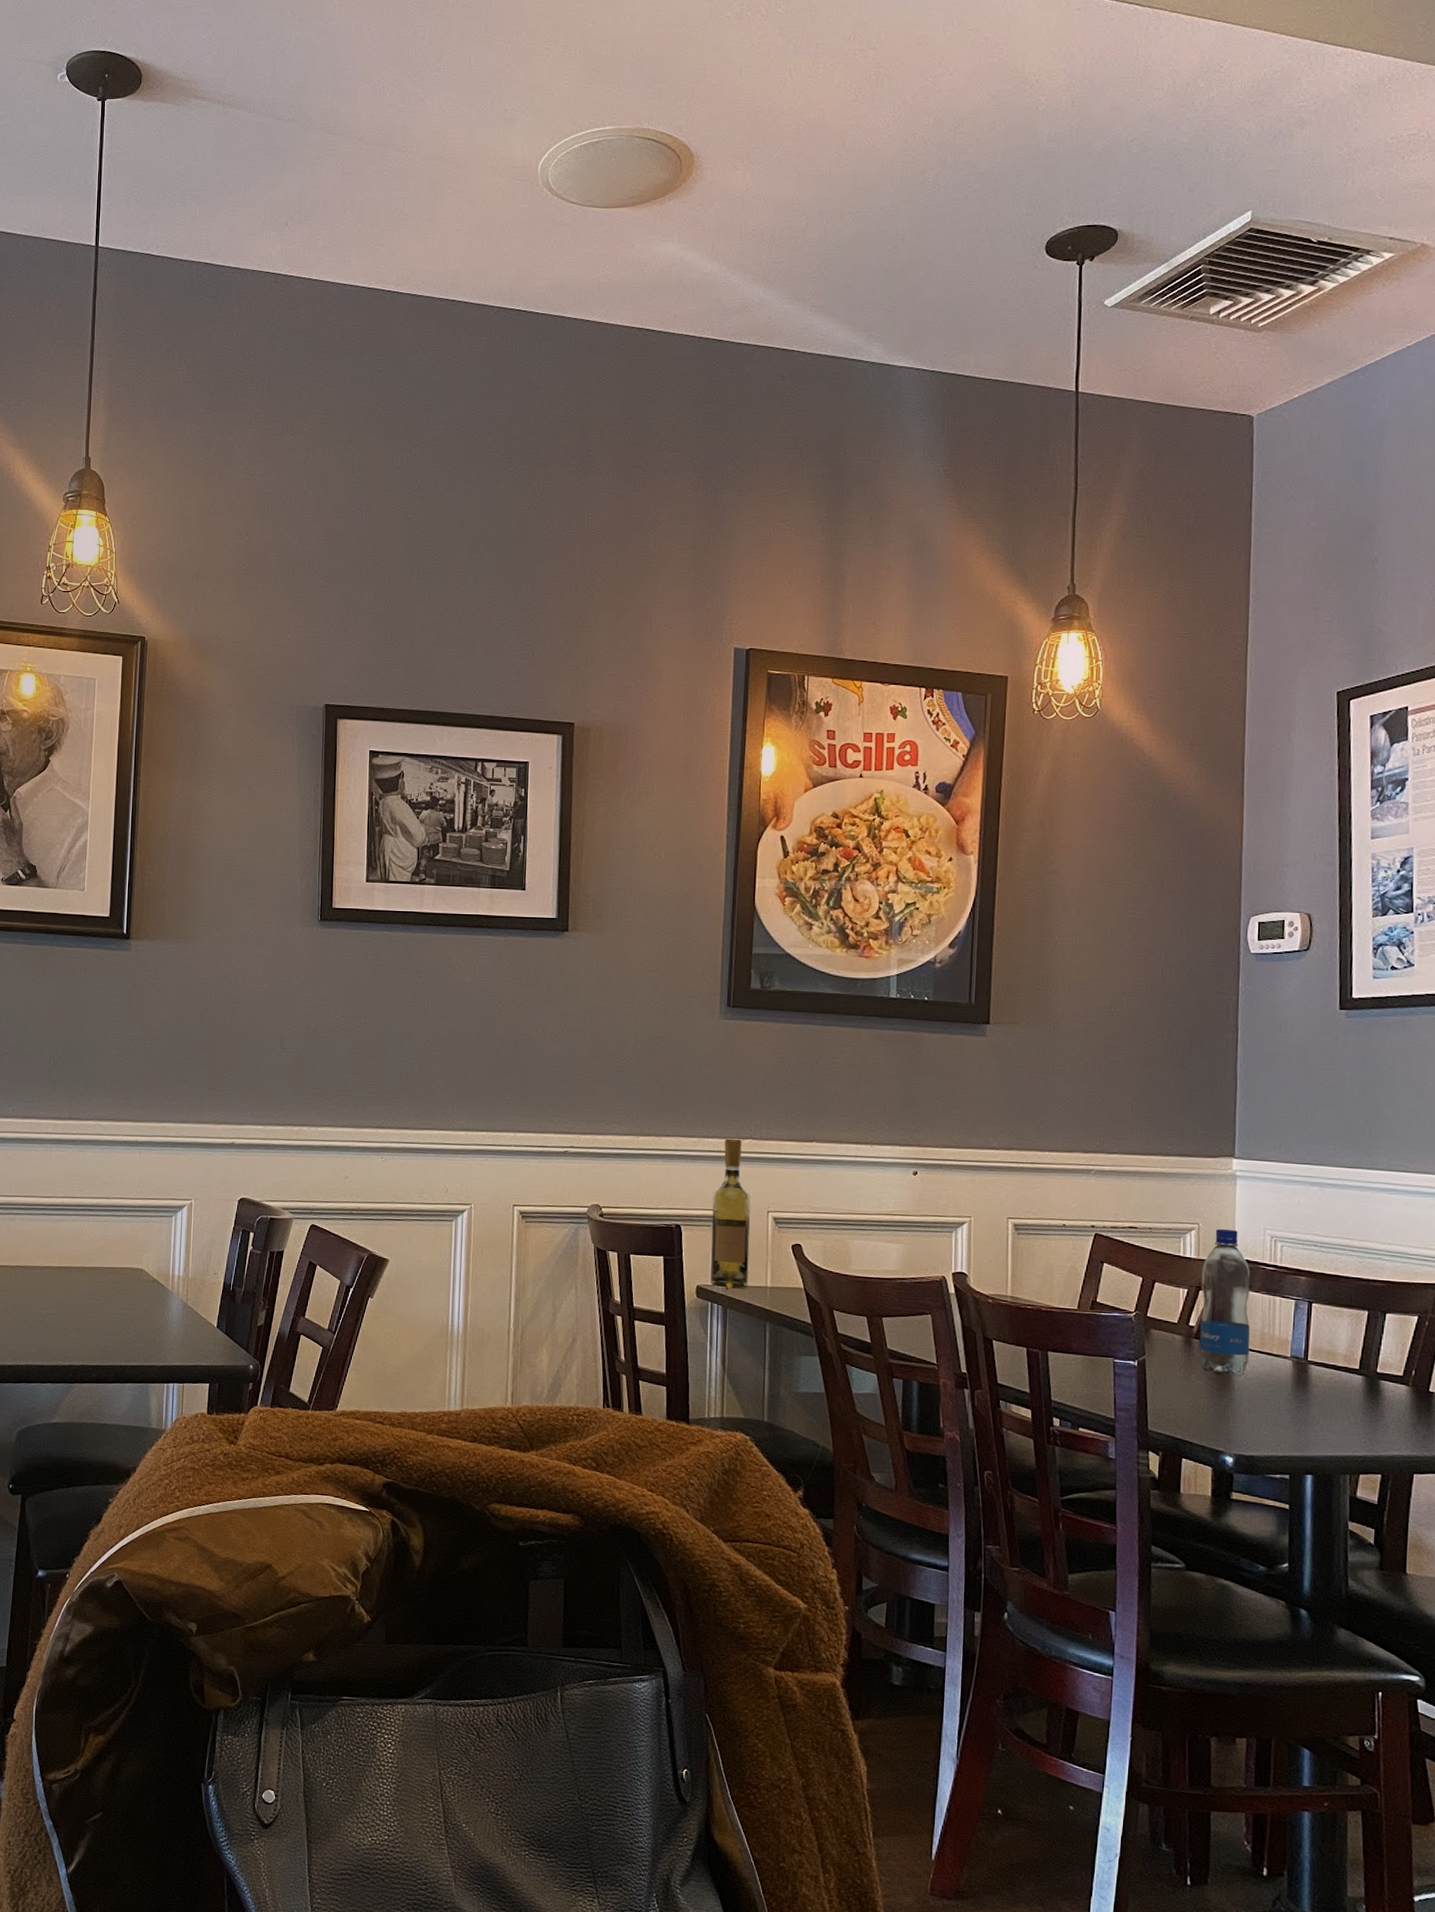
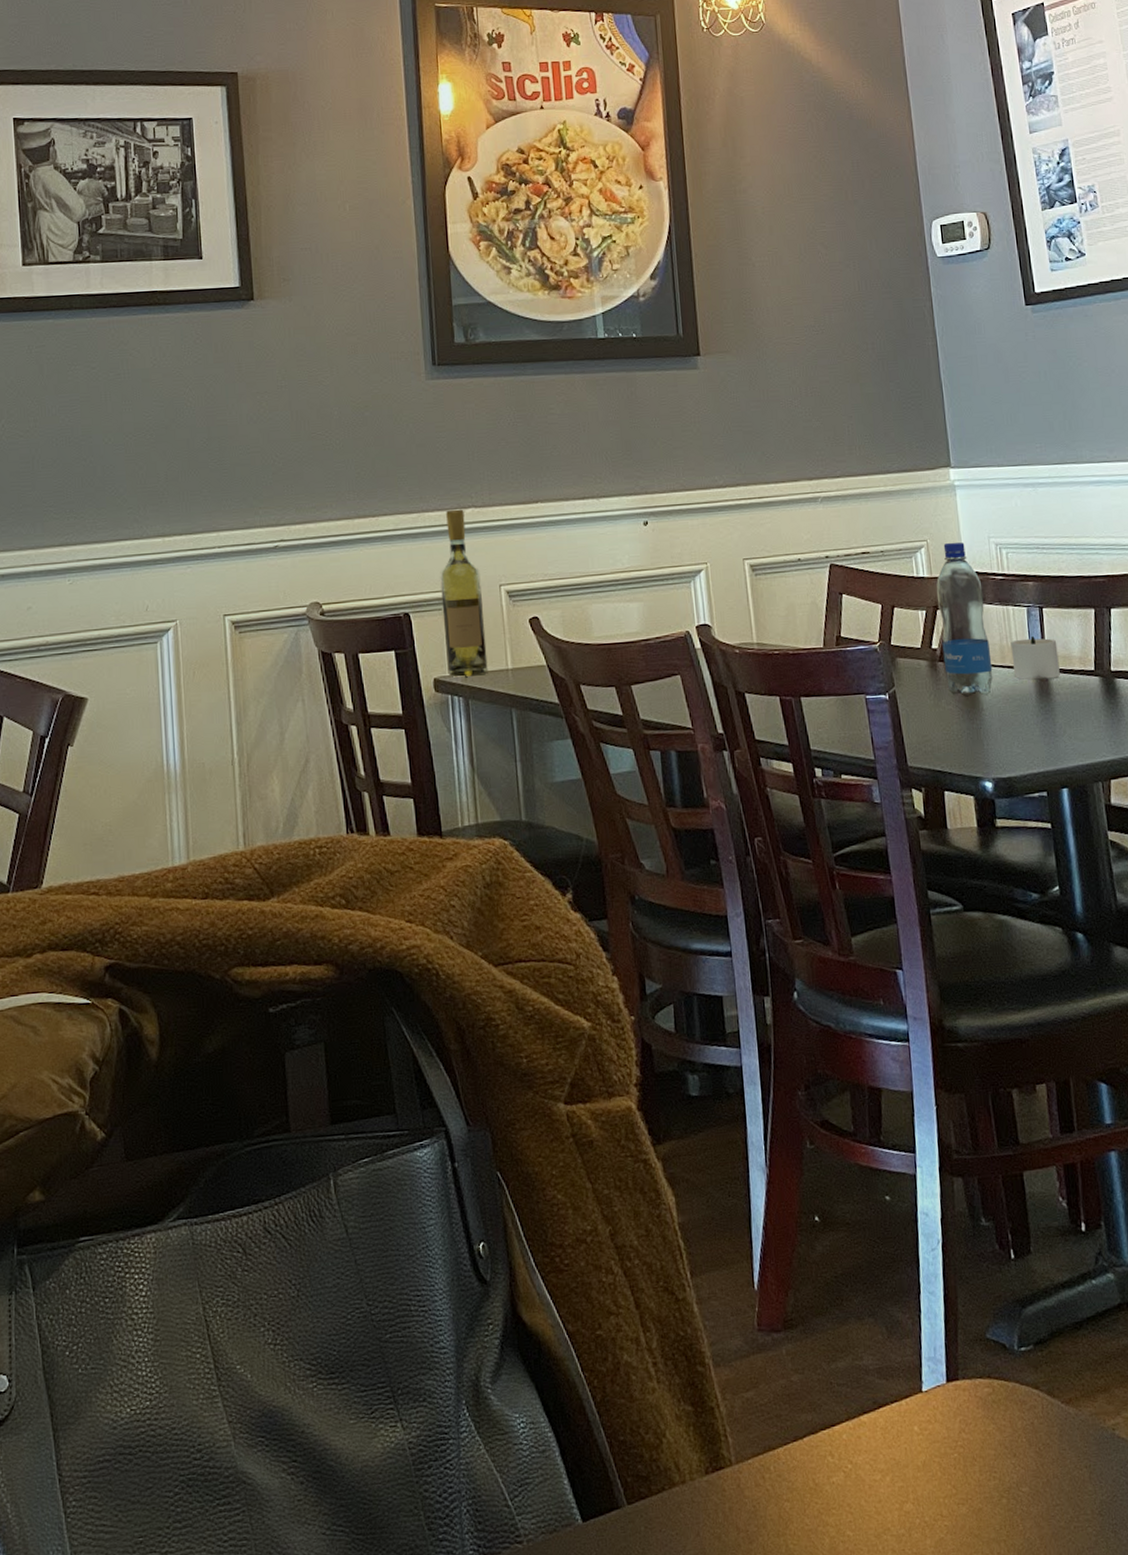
candle: none [1271,1329,1323,1371] -> present [1010,637,1060,680]

